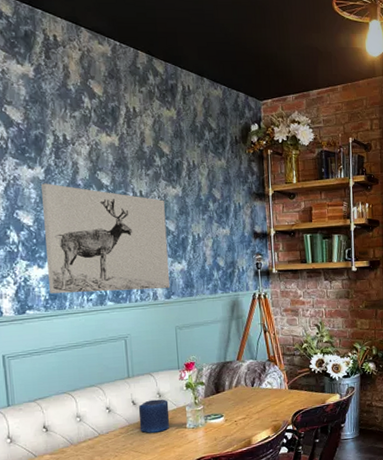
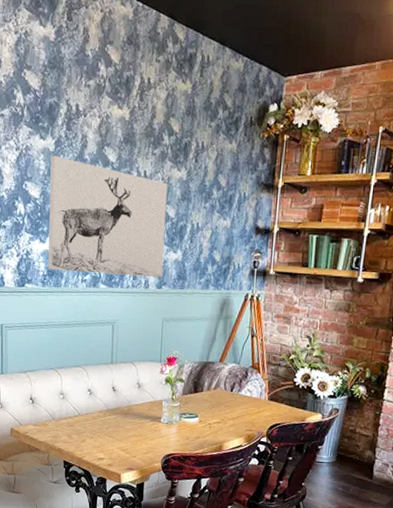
candle: present [138,399,170,433] -> none [116,388,147,422]

